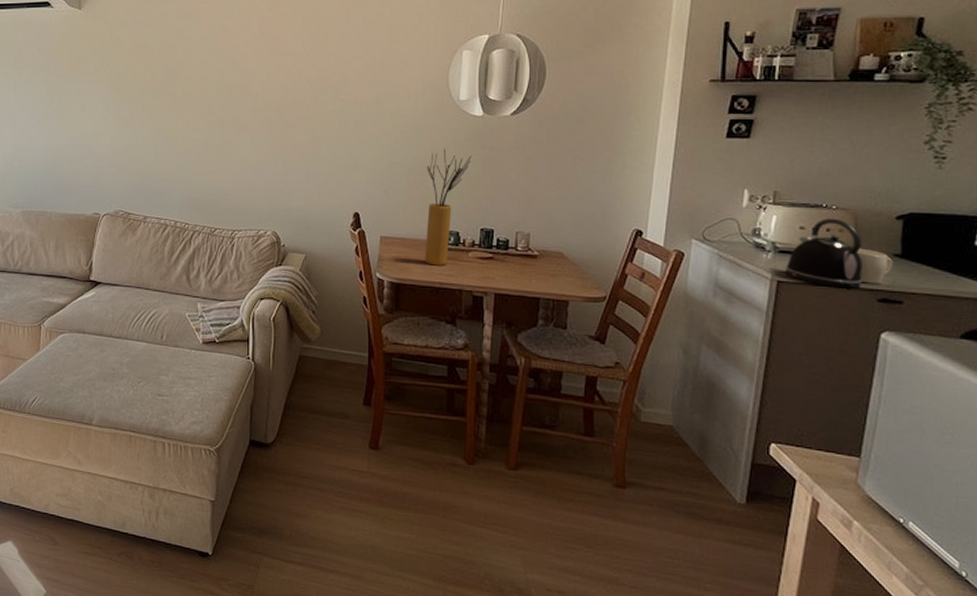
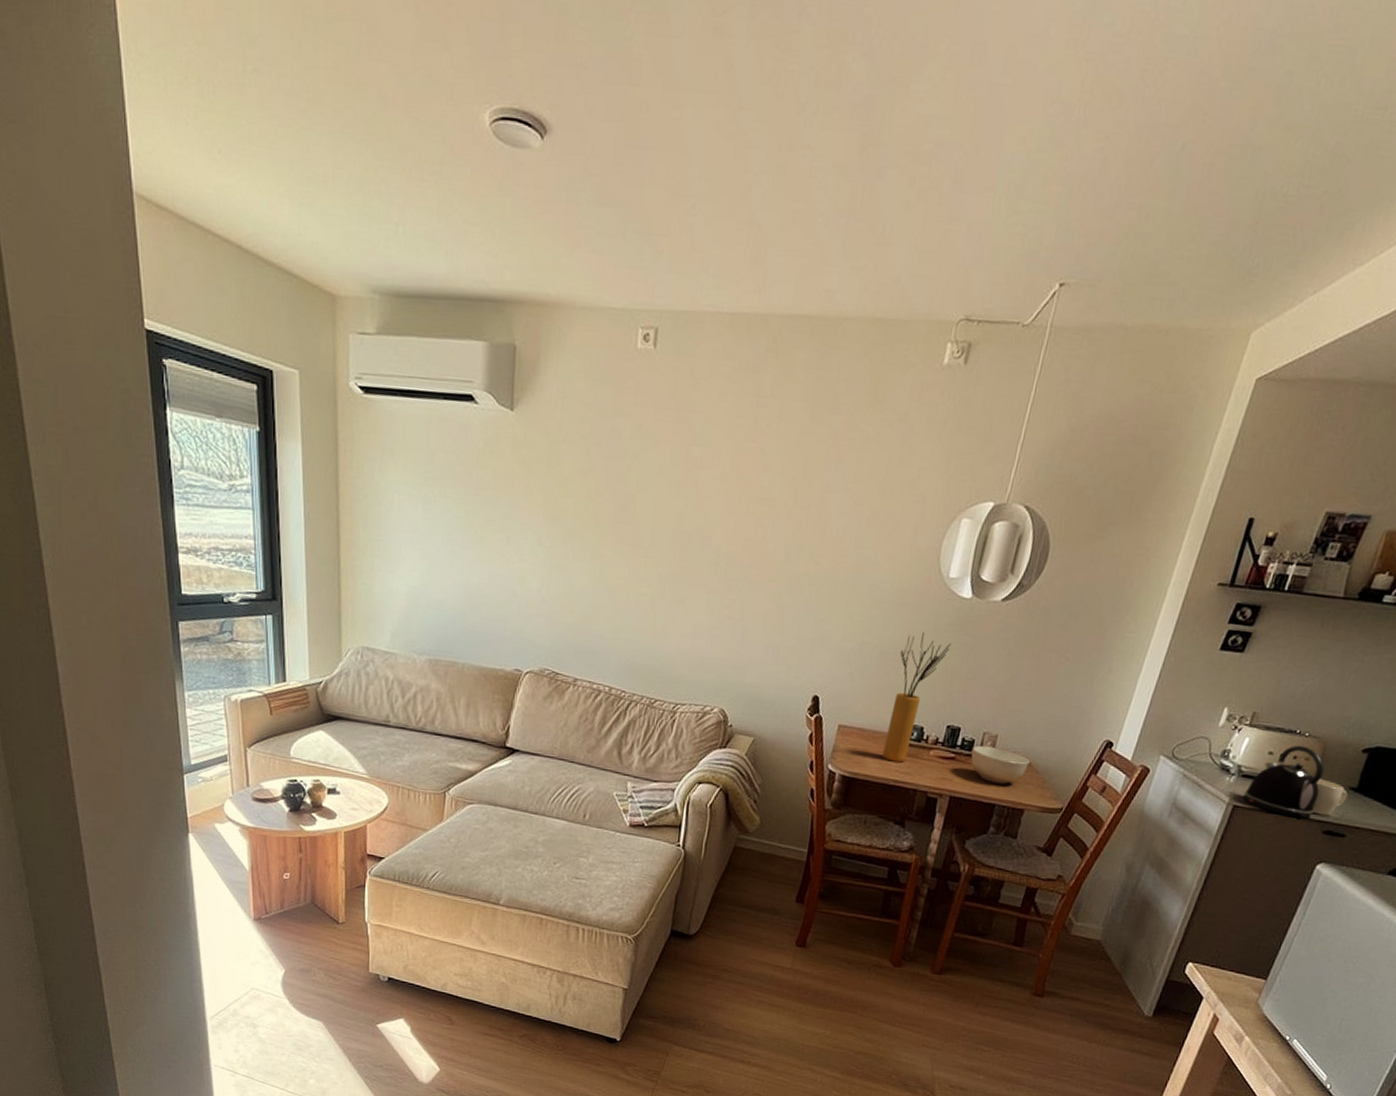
bowl: none [508,244,566,279] -> present [970,745,1031,785]

